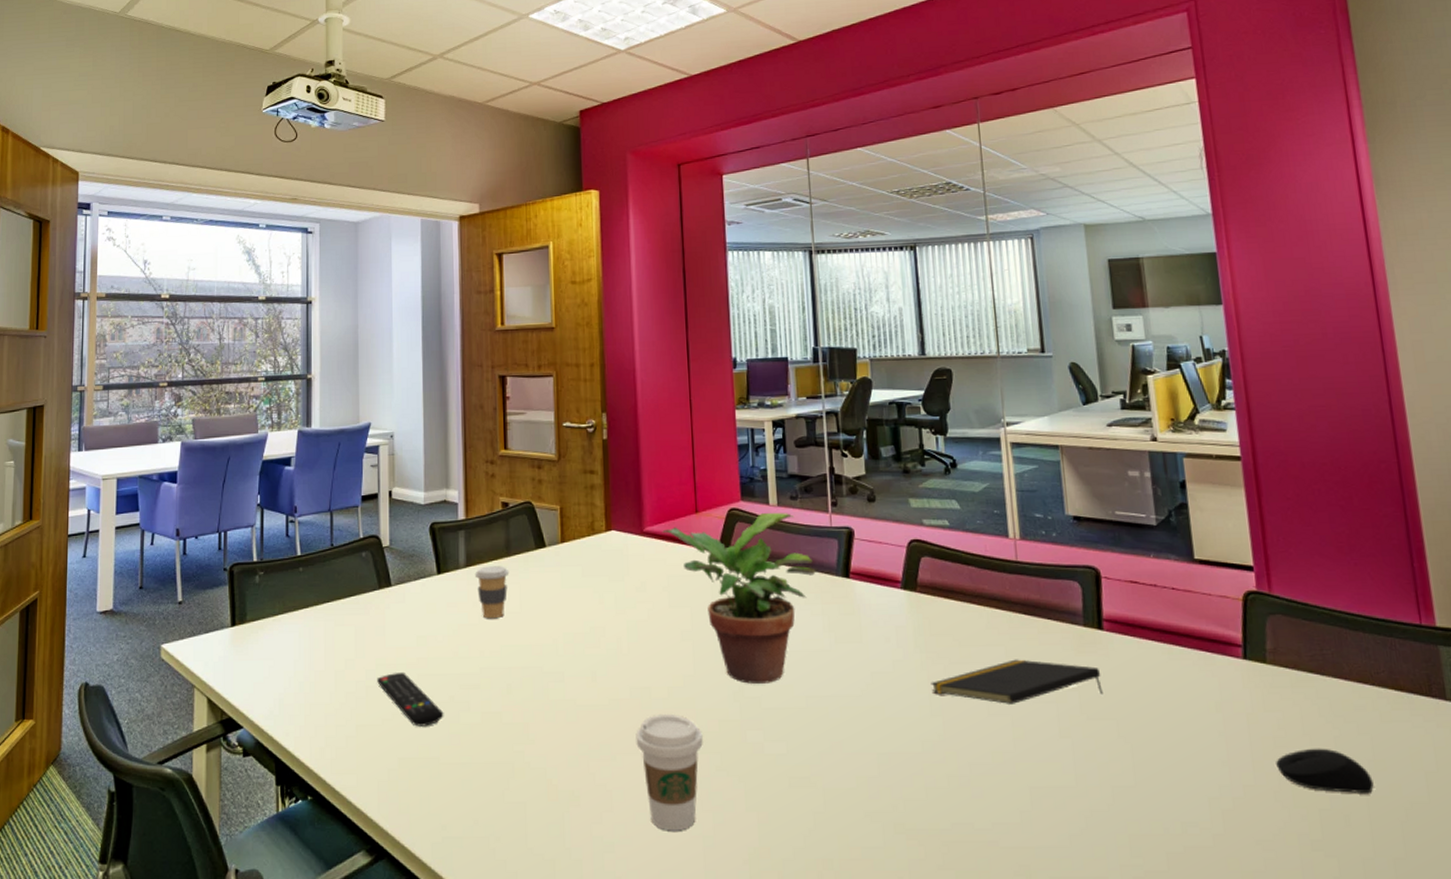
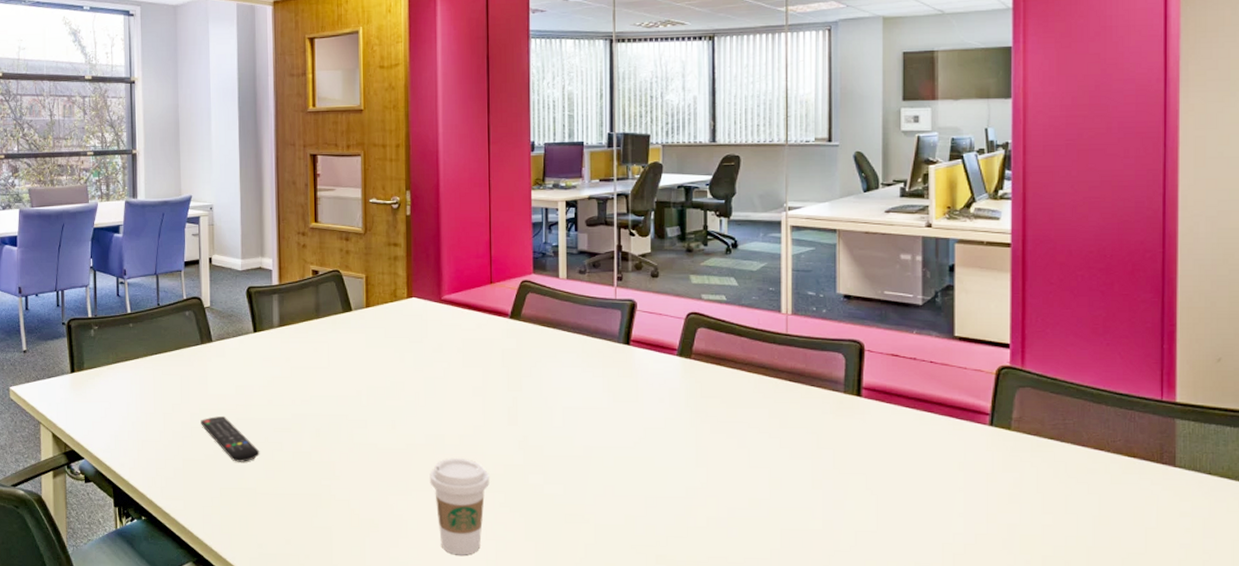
coffee cup: present [474,566,510,619] -> none [287,327,319,373]
potted plant: present [662,512,816,684] -> none [459,284,599,435]
notepad: present [931,659,1103,704] -> none [698,420,856,459]
computer mouse: present [1276,748,1374,793] -> none [1008,504,1096,544]

